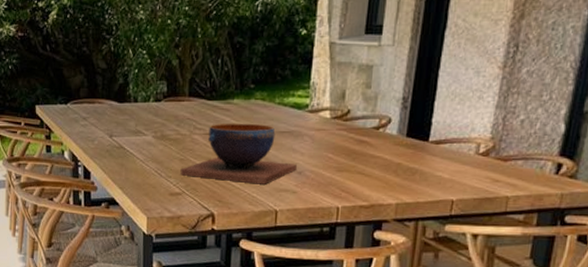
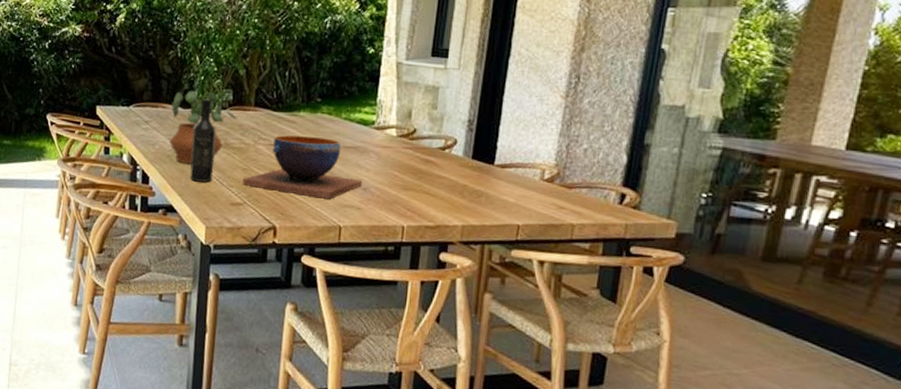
potted plant: none [107,84,173,158] -> present [170,90,238,165]
wine bottle: none [129,91,152,175] -> present [190,98,216,182]

